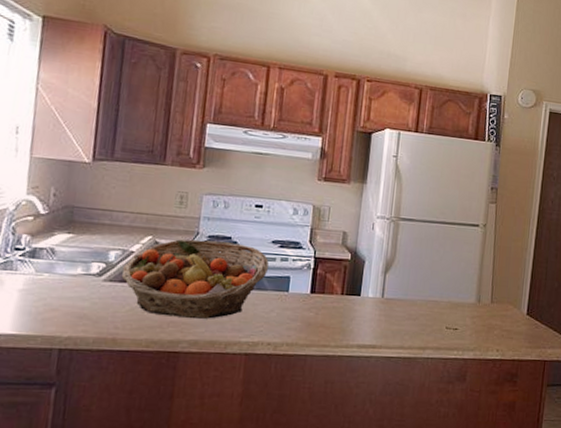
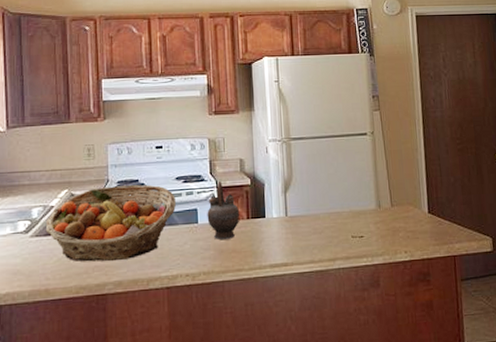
teapot: none [299,251,335,313] -> present [207,180,241,240]

